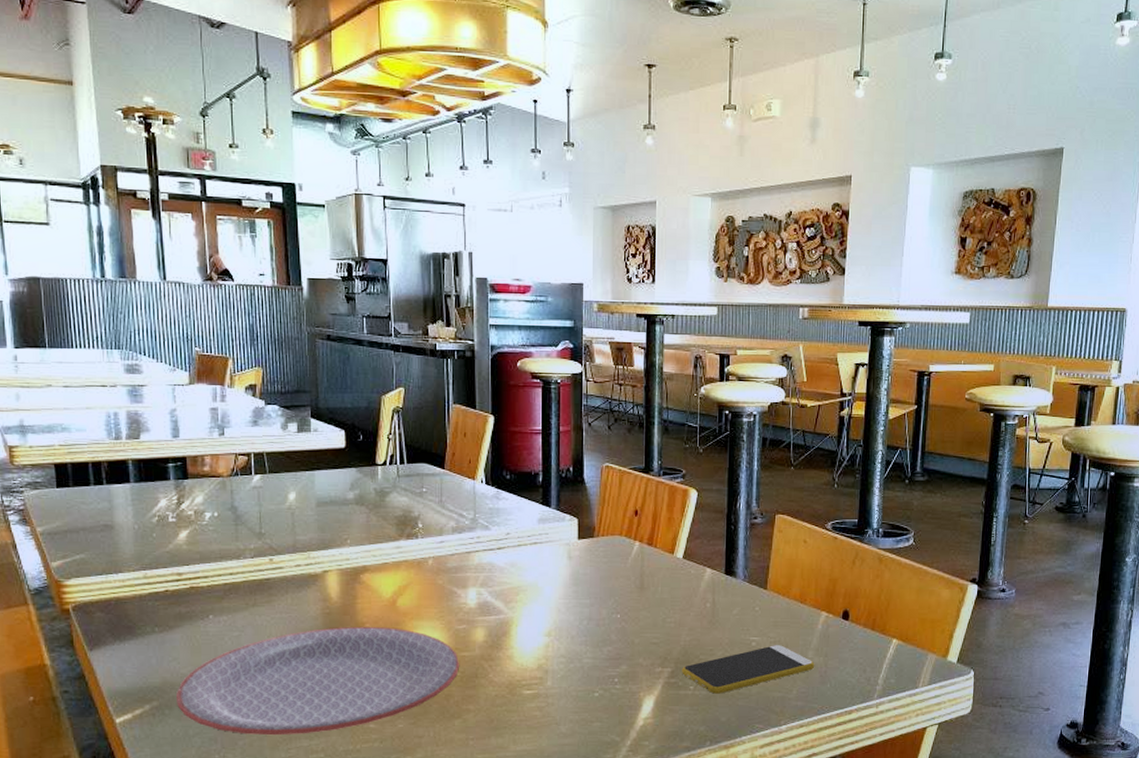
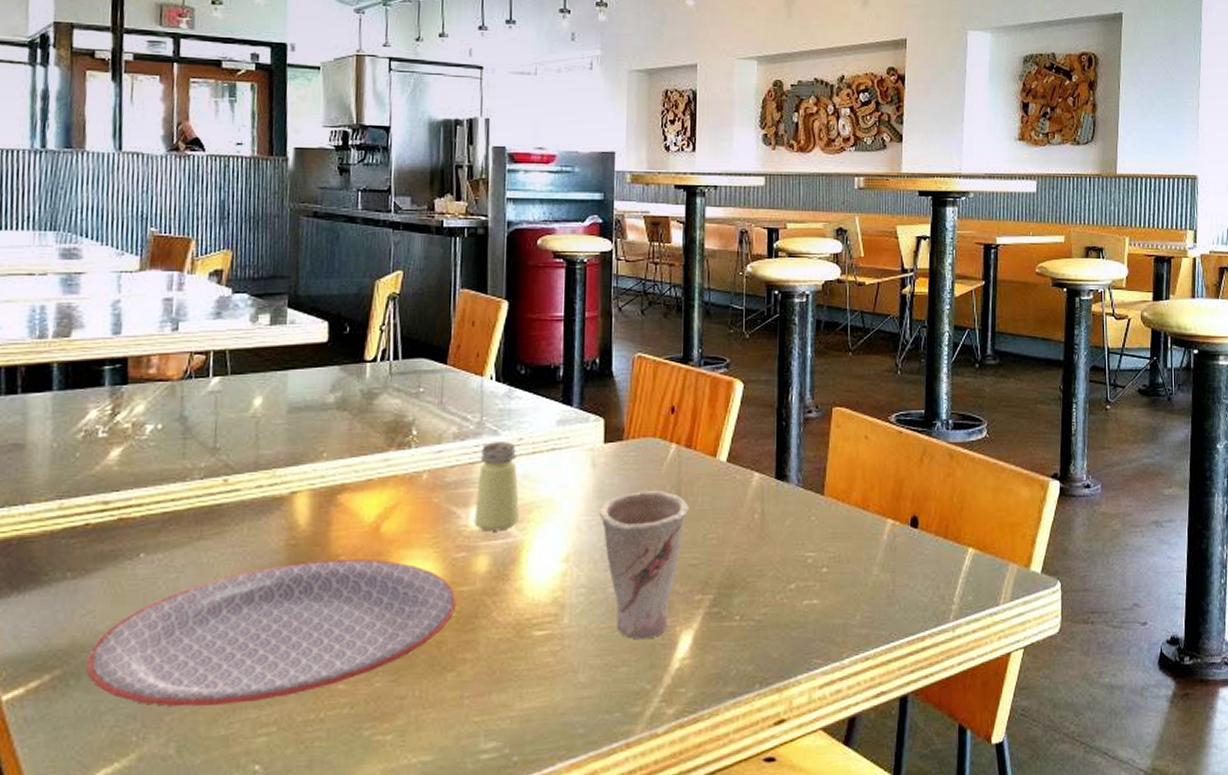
saltshaker: none [472,535,510,609] -> present [474,442,520,532]
cup: none [575,580,650,701] -> present [599,490,689,640]
smartphone: present [682,645,815,694] -> none [726,561,881,624]

